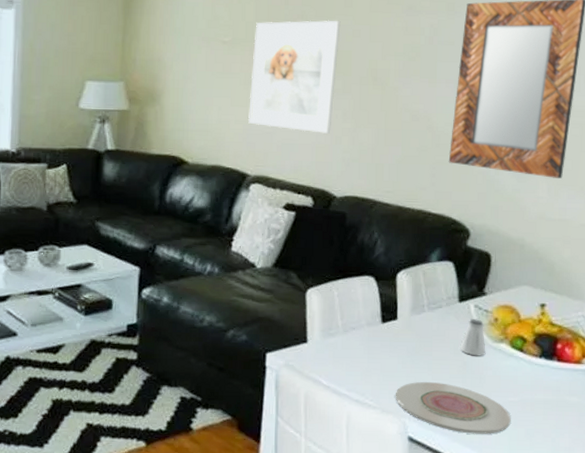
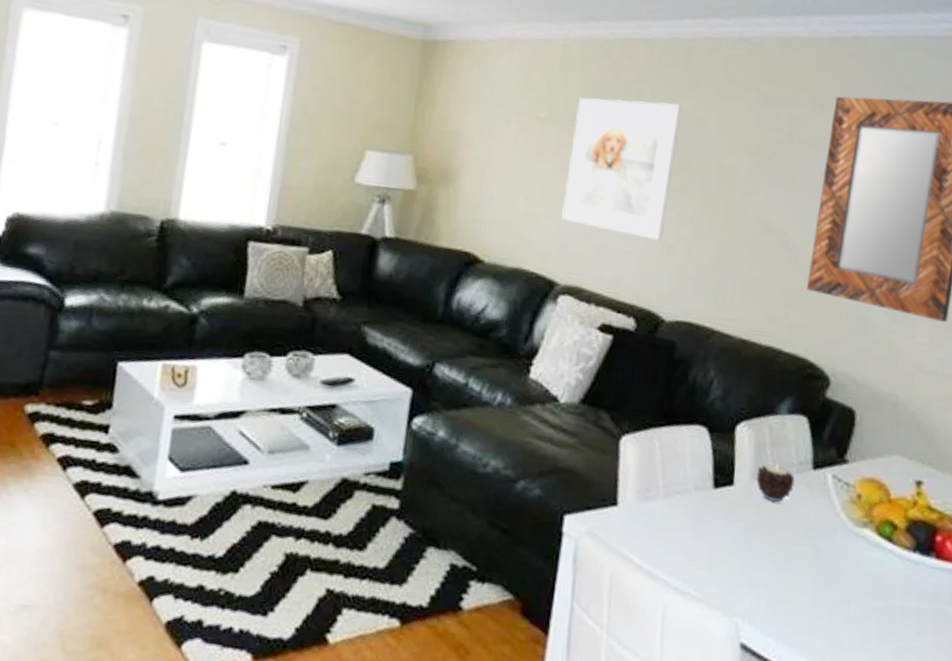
plate: present [395,381,511,434] -> none [726,570,874,649]
candle: none [415,300,445,329] -> present [756,464,795,502]
saltshaker: present [460,319,486,356] -> none [812,493,845,543]

